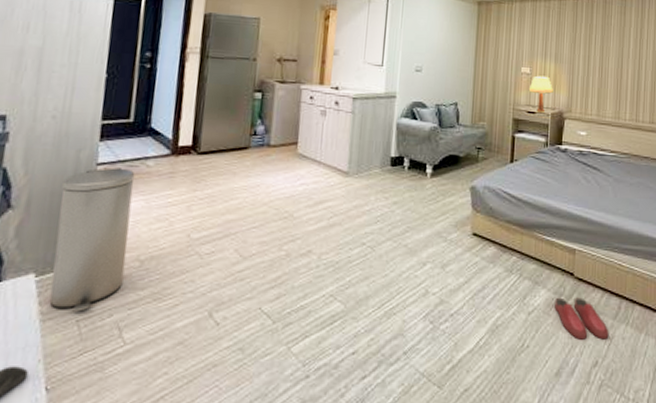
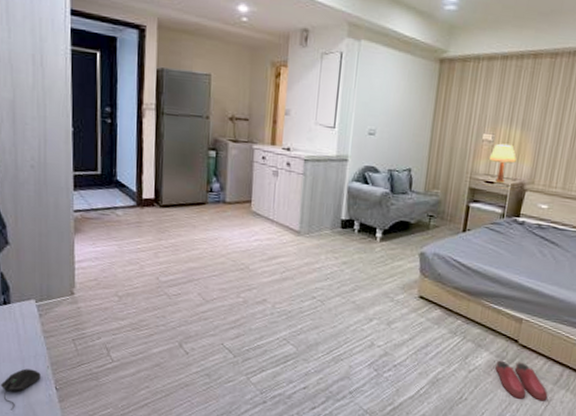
pedal bin: present [49,168,135,312] -> none [47,215,107,333]

